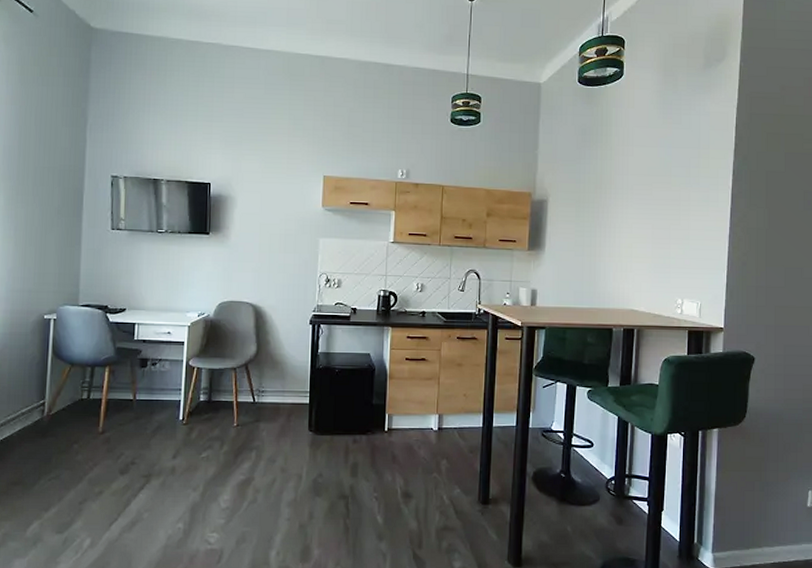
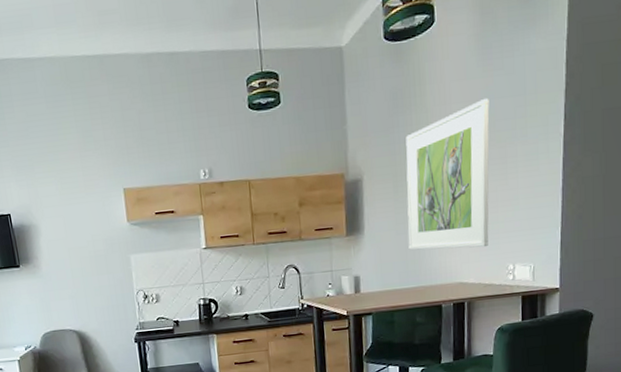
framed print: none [585,145,667,280] -> present [405,98,490,250]

